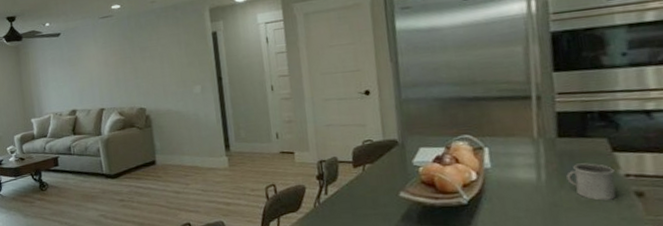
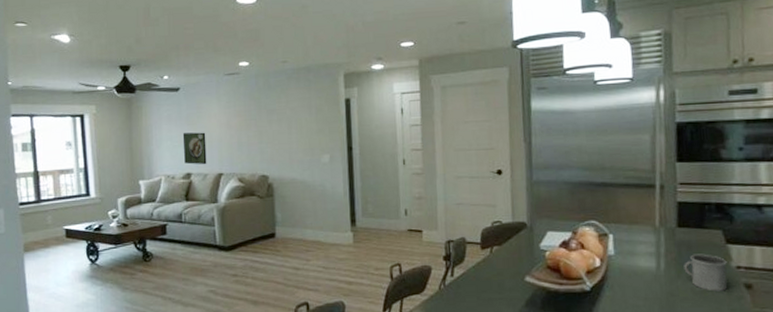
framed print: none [66,72,89,102] -> present [182,132,207,165]

